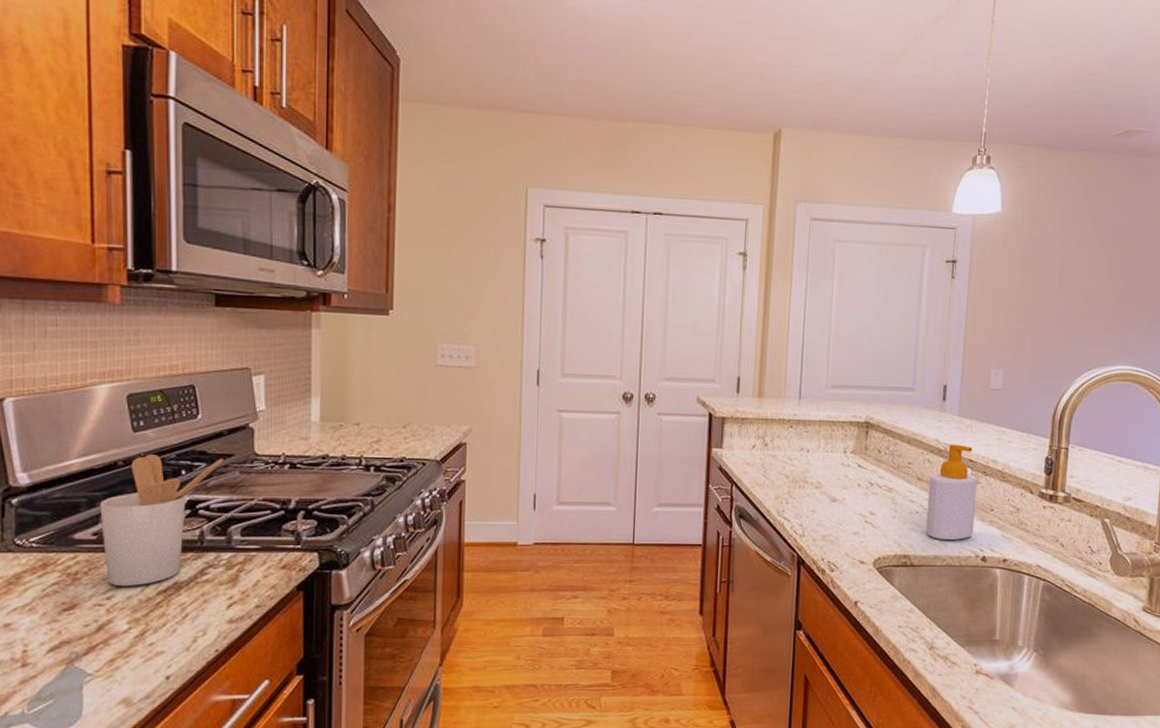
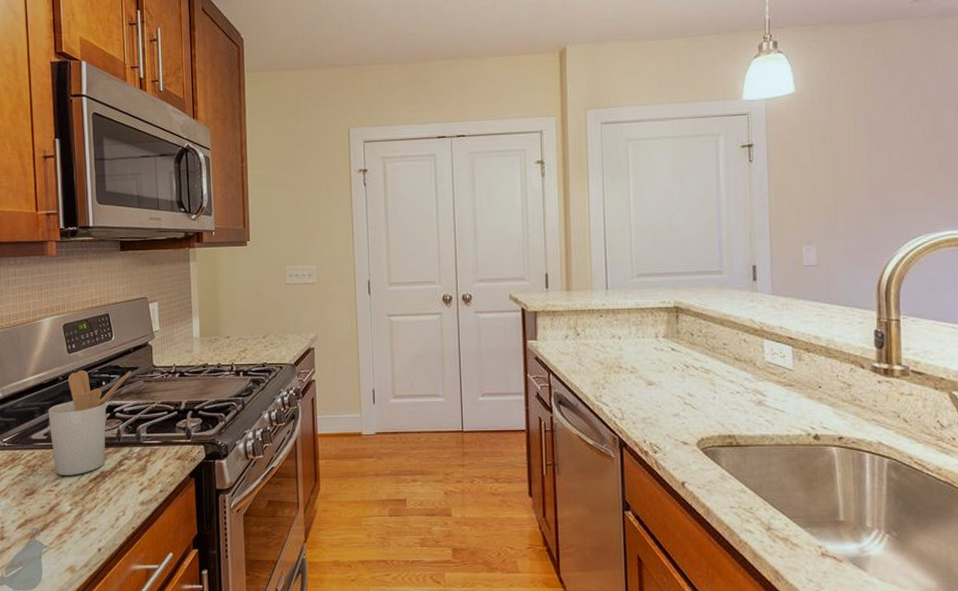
soap bottle: present [925,444,978,541] -> none [747,322,802,420]

